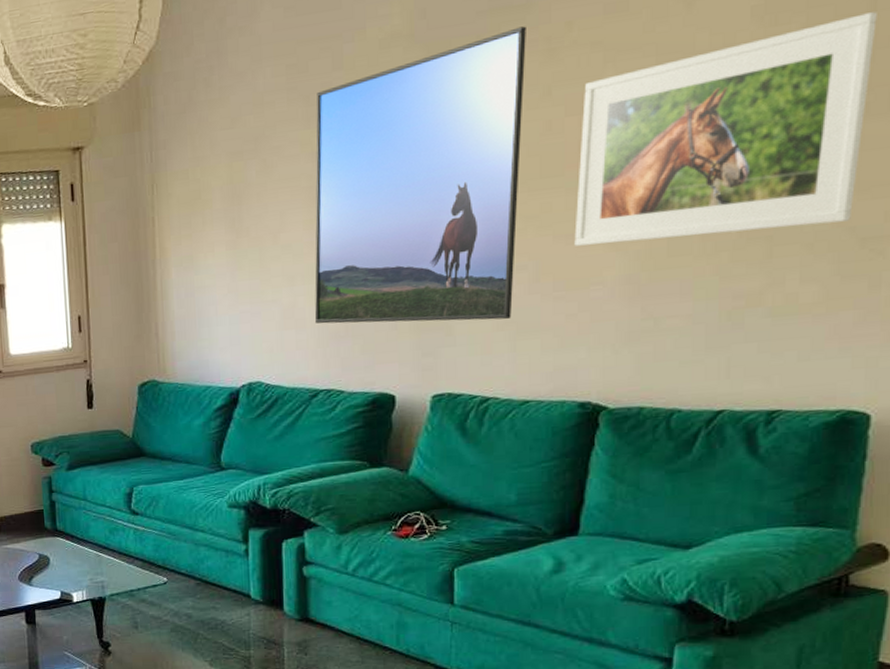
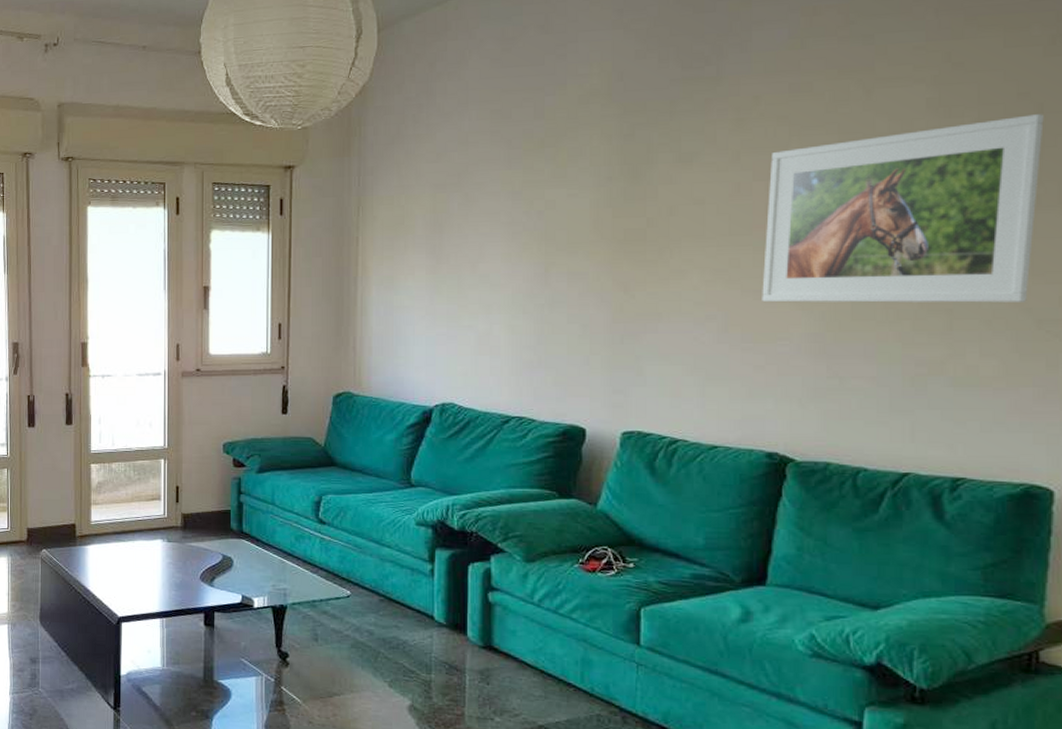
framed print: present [314,26,526,324] -> none [509,96,716,366]

